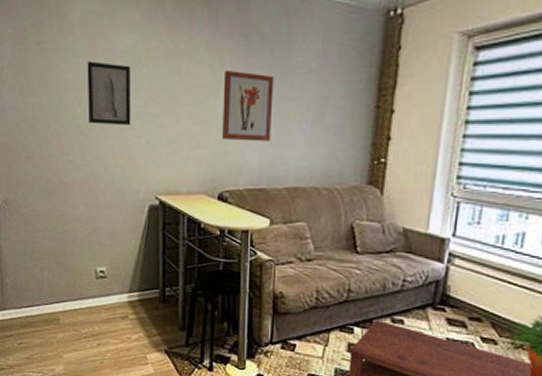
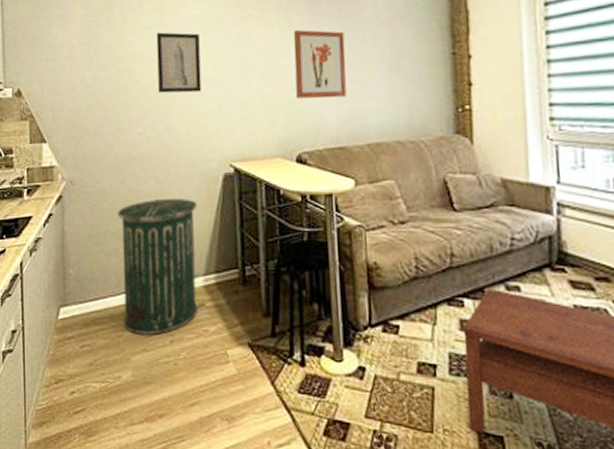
trash can: none [49,223,124,338] -> present [117,199,199,335]

